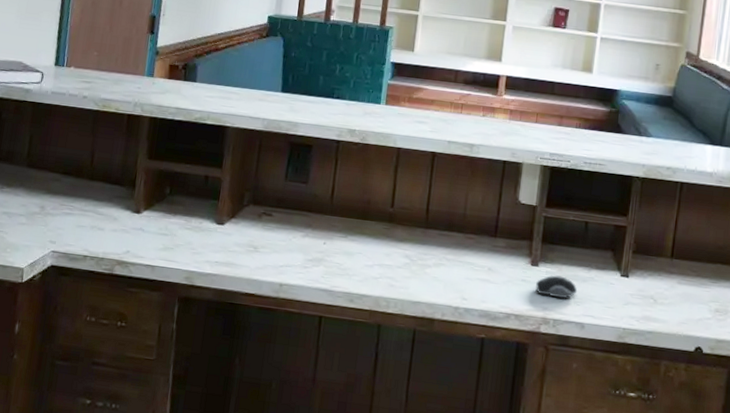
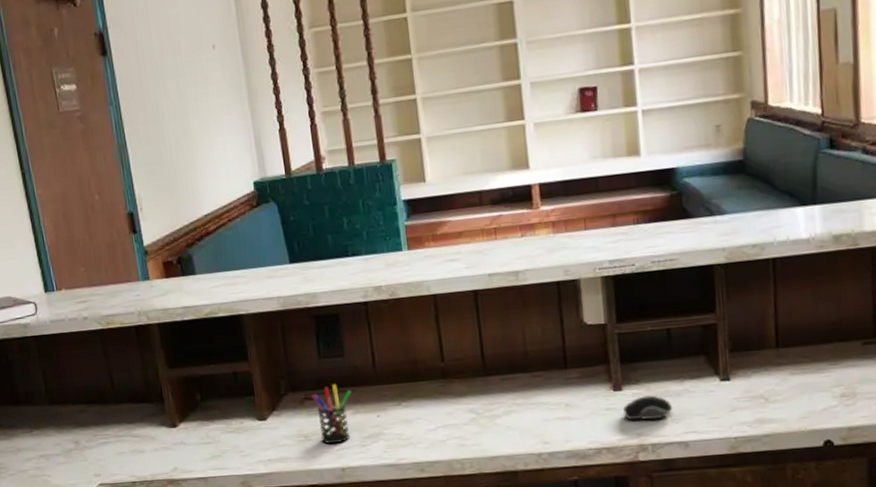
pen holder: none [269,205,307,260] -> present [311,383,352,444]

